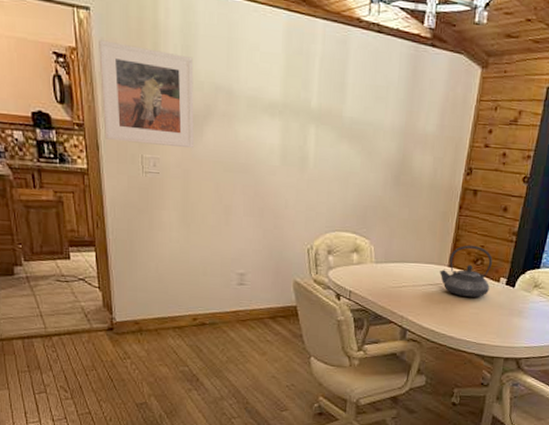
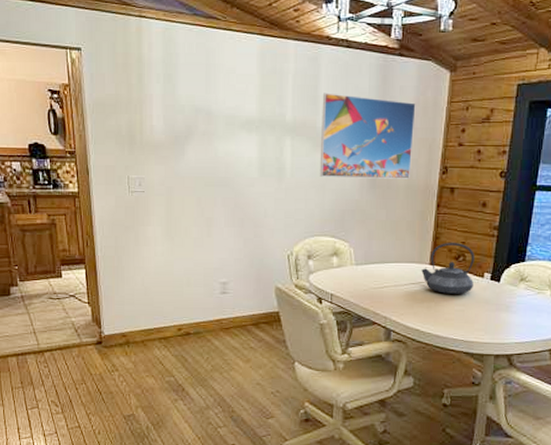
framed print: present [99,40,194,149] -> none [89,75,176,167]
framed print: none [343,80,445,178] -> present [319,93,416,179]

